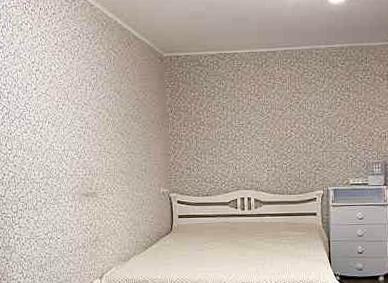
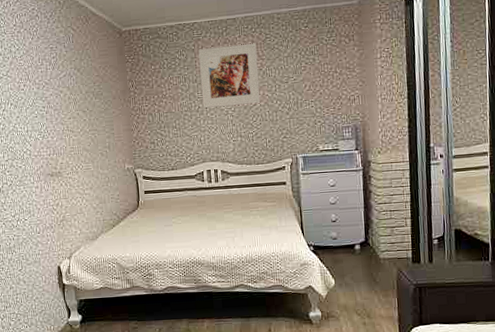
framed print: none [238,76,296,137] -> present [198,43,261,108]

